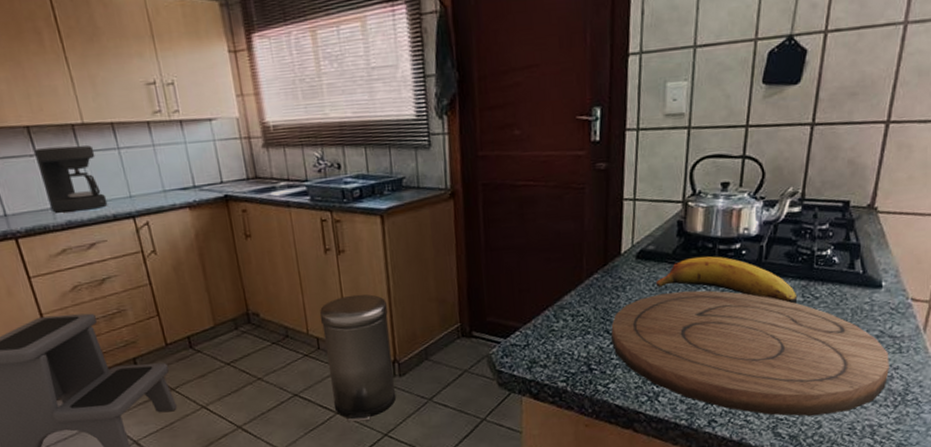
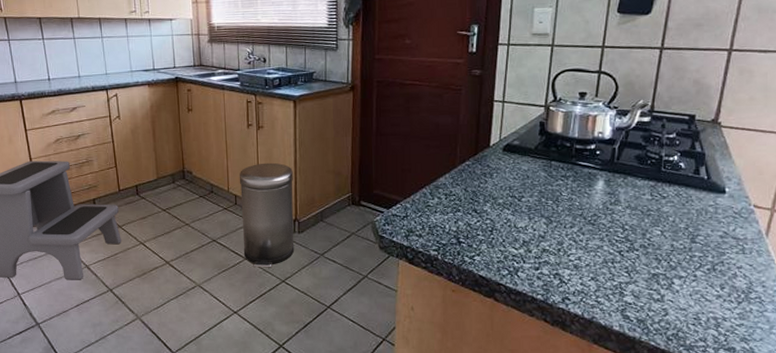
coffee maker: present [34,145,108,213] -> none [42,33,89,83]
cutting board: present [611,290,889,416] -> none [479,182,733,303]
fruit: present [655,256,798,304] -> none [519,153,647,201]

